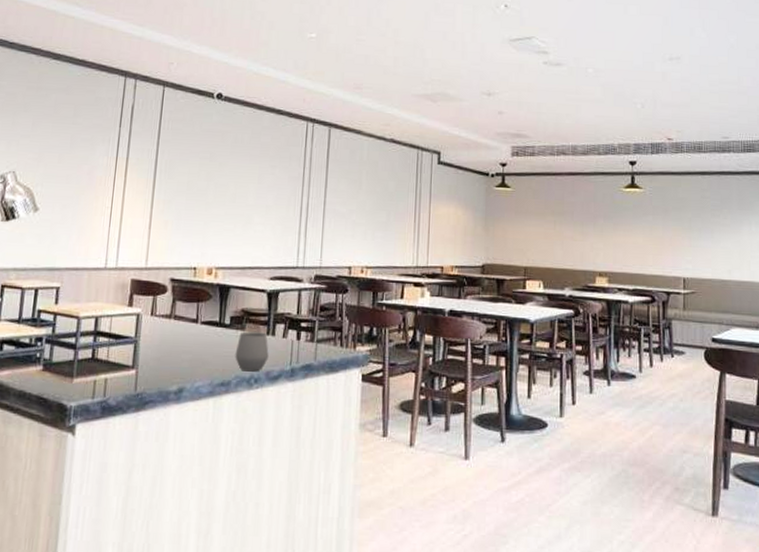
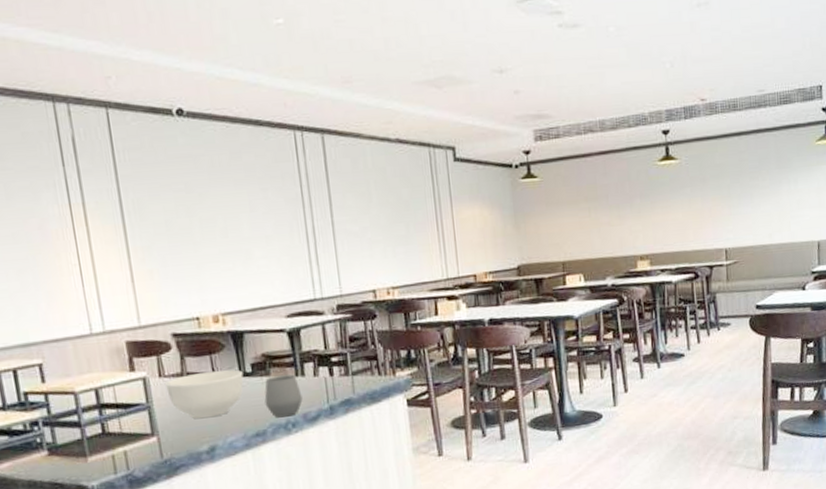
bowl: none [154,317,222,361] -> present [165,369,244,419]

